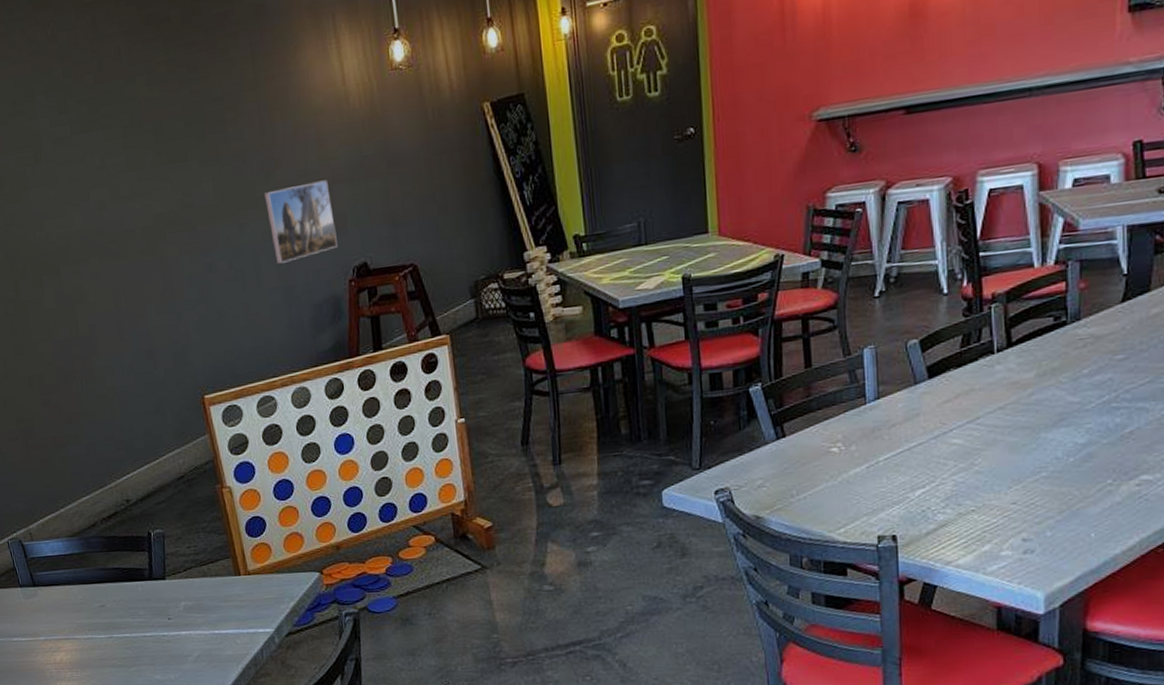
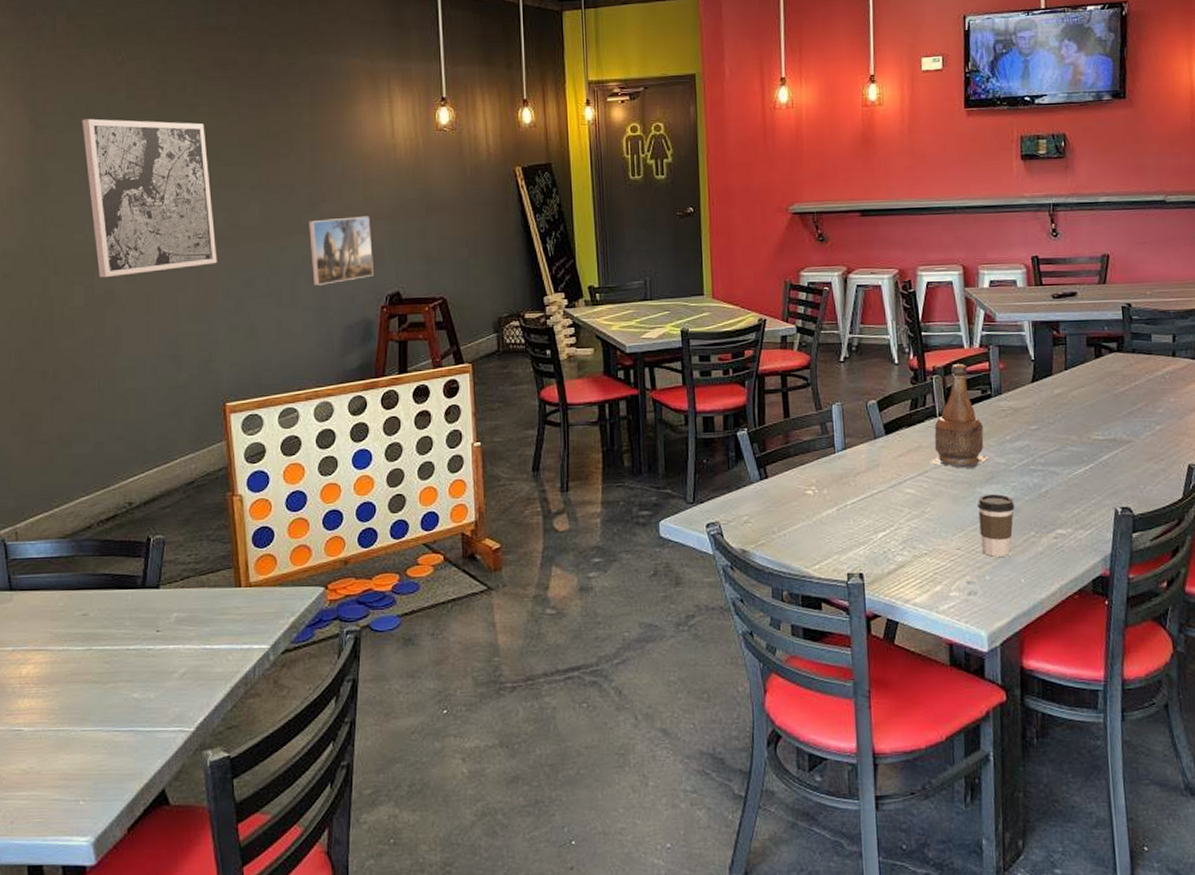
wall art: none [23,94,177,277] -> present [82,118,217,278]
bottle: none [981,286,1059,412] -> present [928,363,989,469]
coffee cup: none [1041,438,1089,510] -> present [978,494,1015,557]

